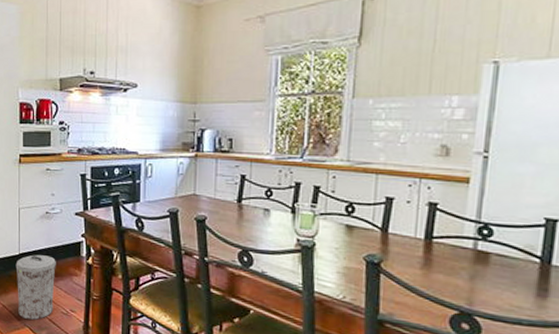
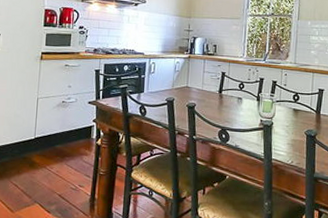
trash can: present [15,254,56,321] -> none [30,138,69,197]

